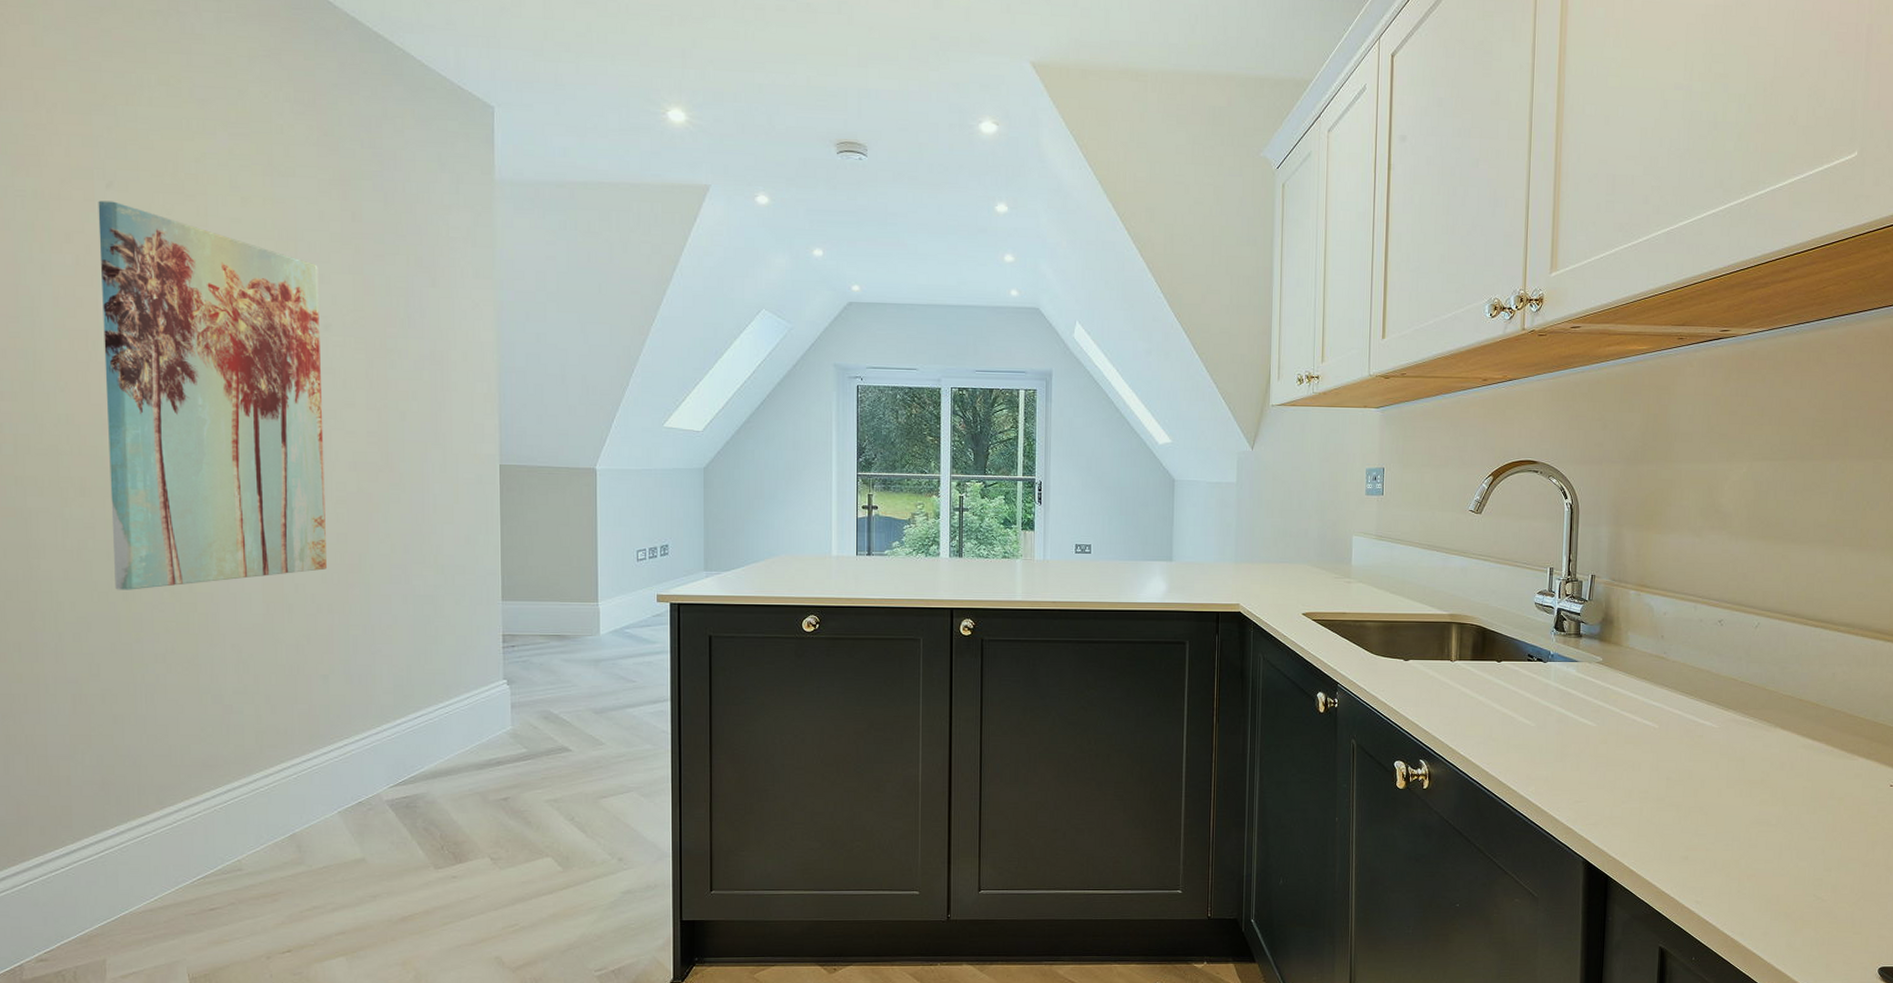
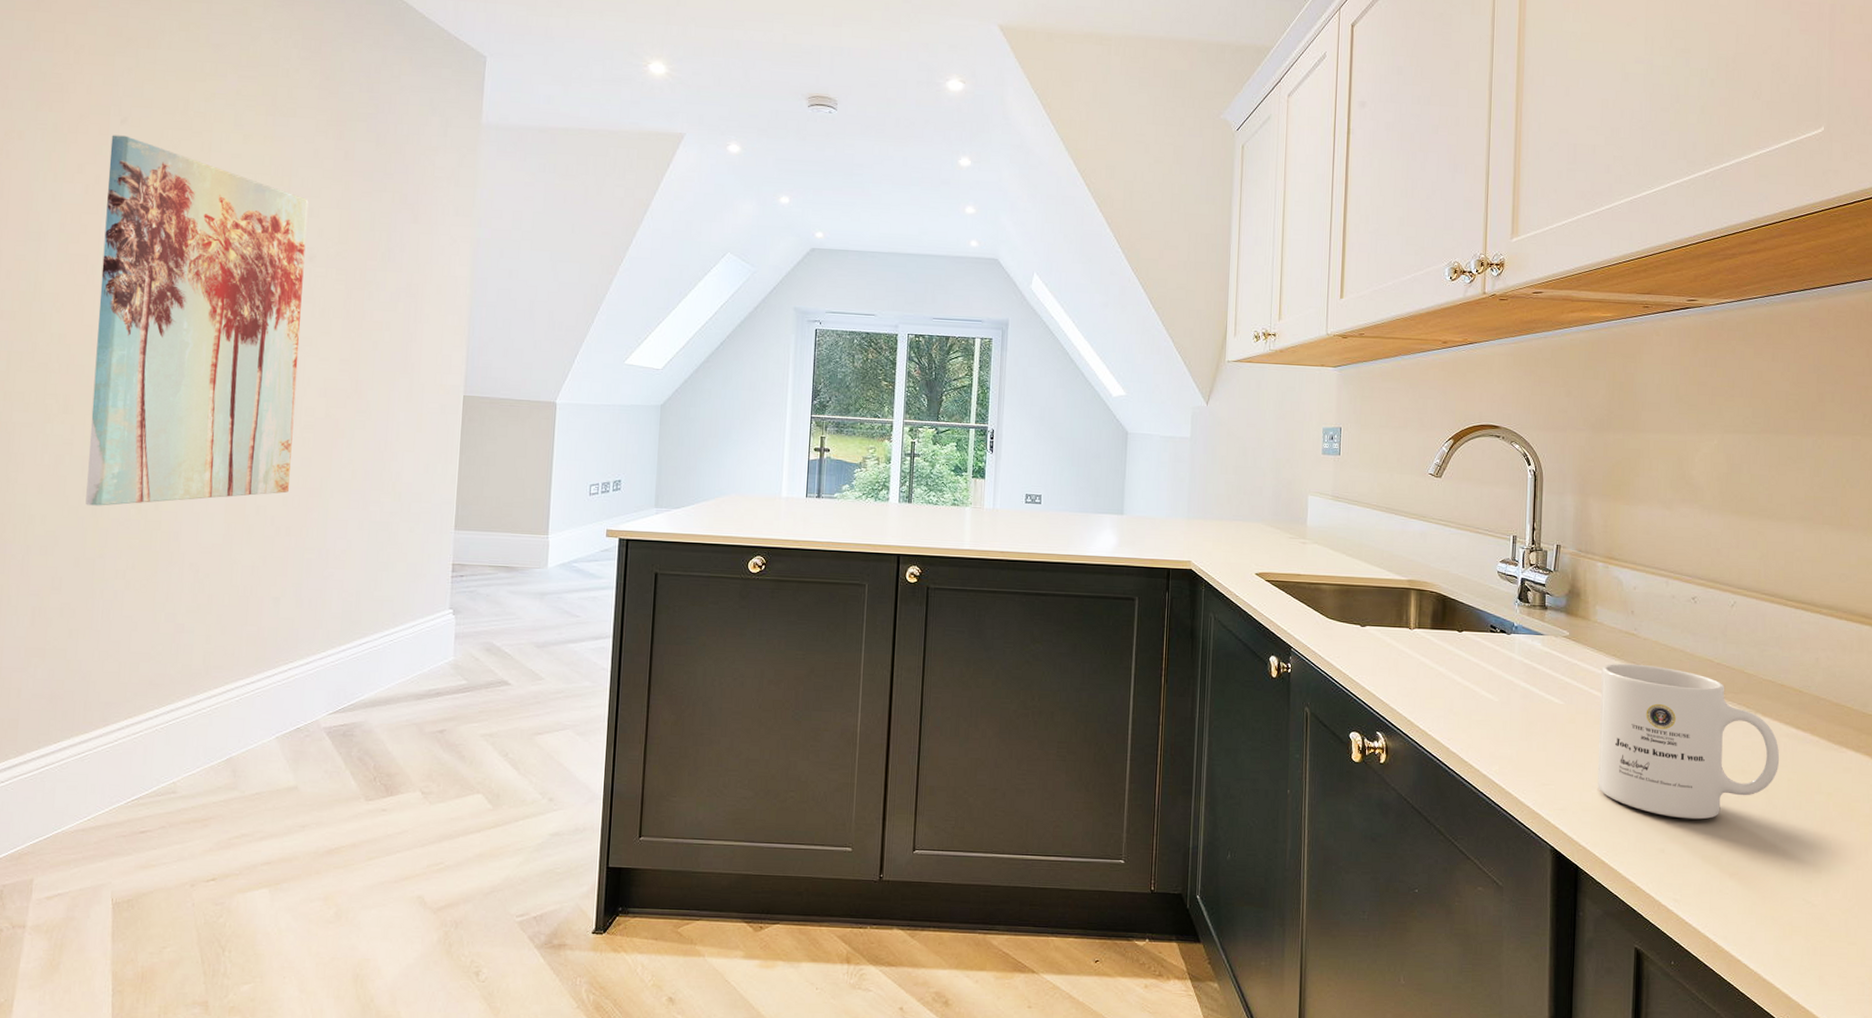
mug: none [1627,685,1797,828] -> present [1598,663,1780,820]

